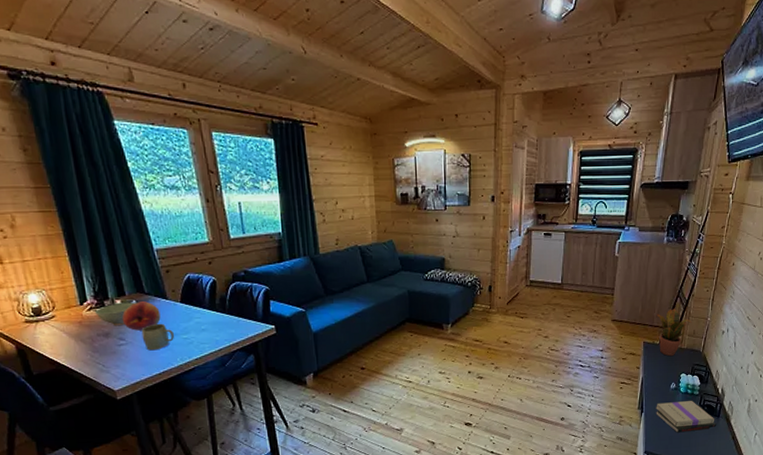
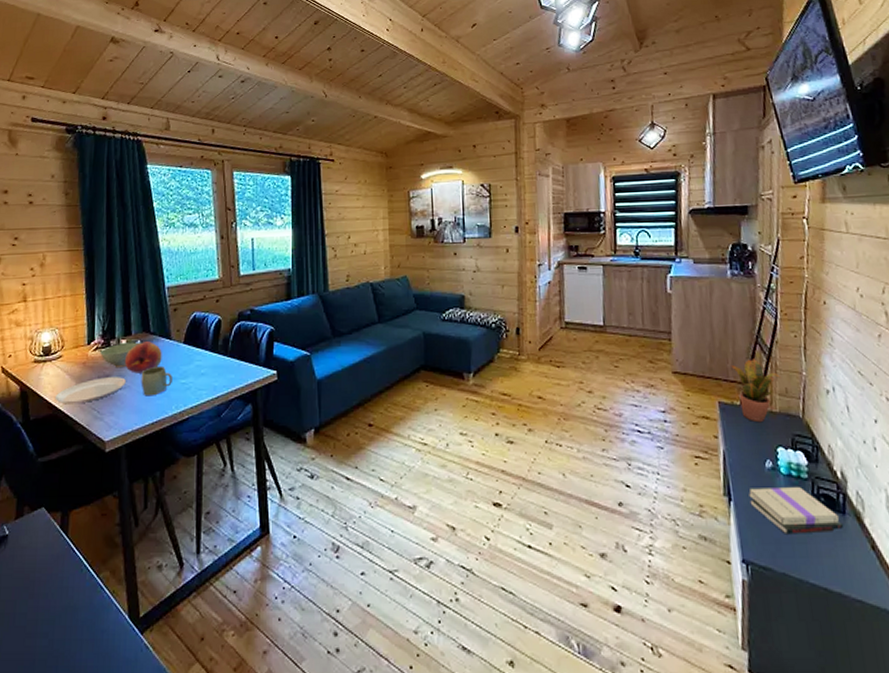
plate: none [55,334,127,360] -> present [55,377,126,405]

